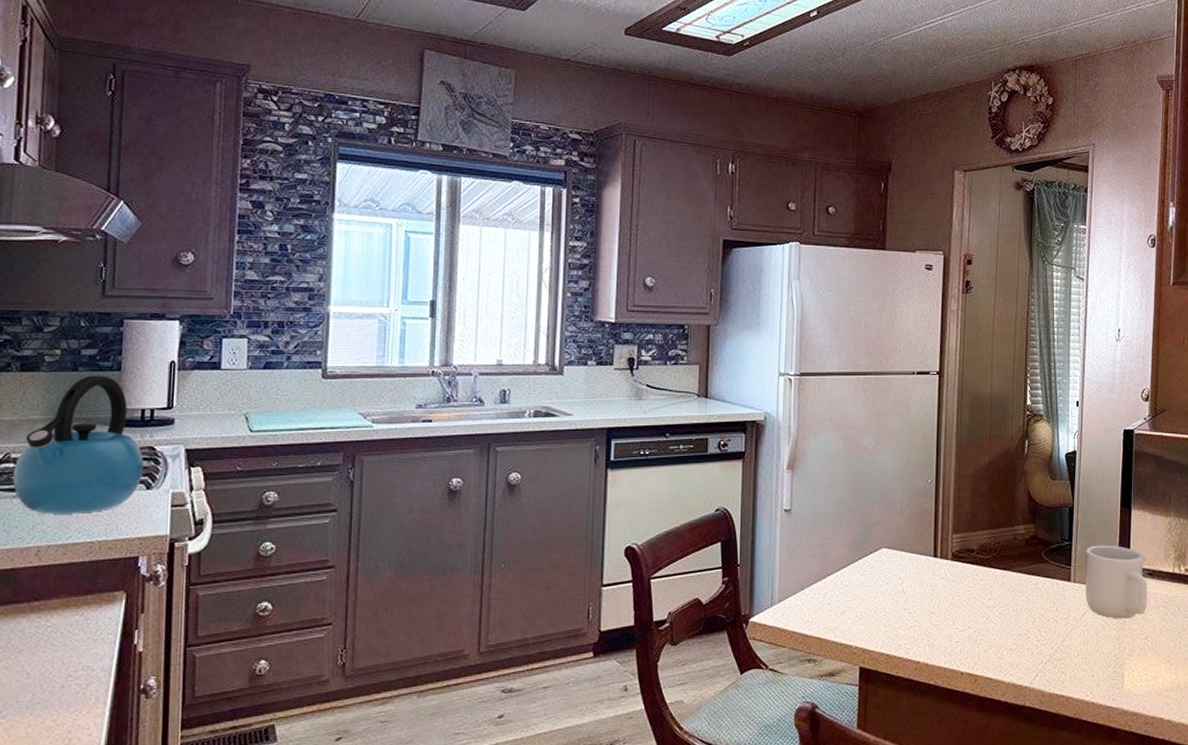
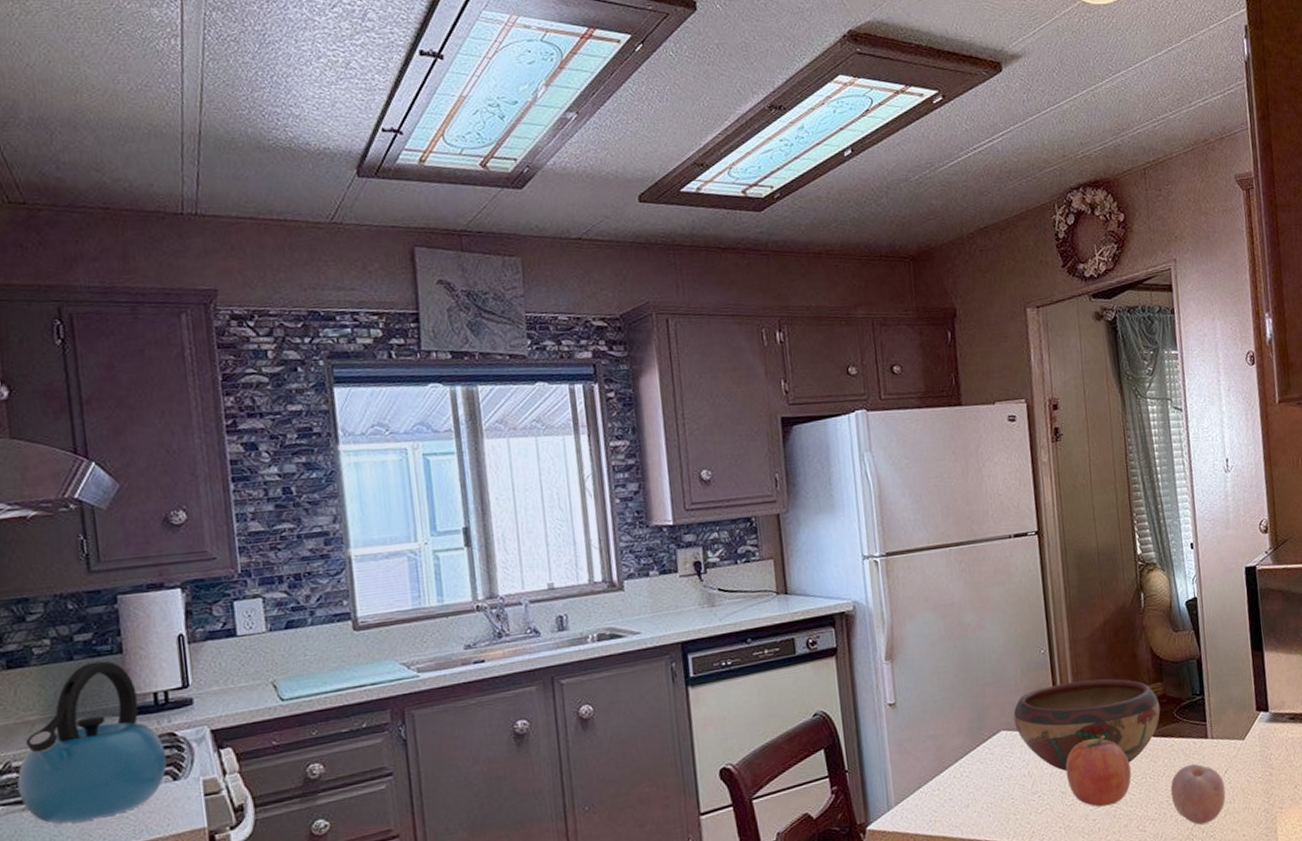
decorative bowl: none [896,512,1030,594] -> present [1013,678,1161,771]
fruit: none [936,565,996,631] -> present [1065,735,1131,807]
fruit: none [1030,603,1081,660] -> present [1170,763,1226,825]
mug: present [1085,545,1147,619] -> none [1220,693,1293,771]

